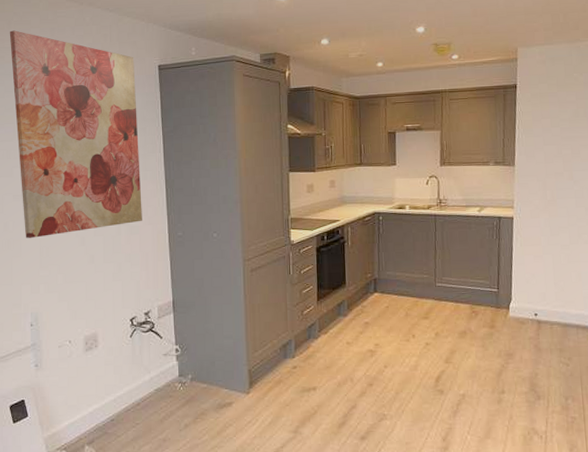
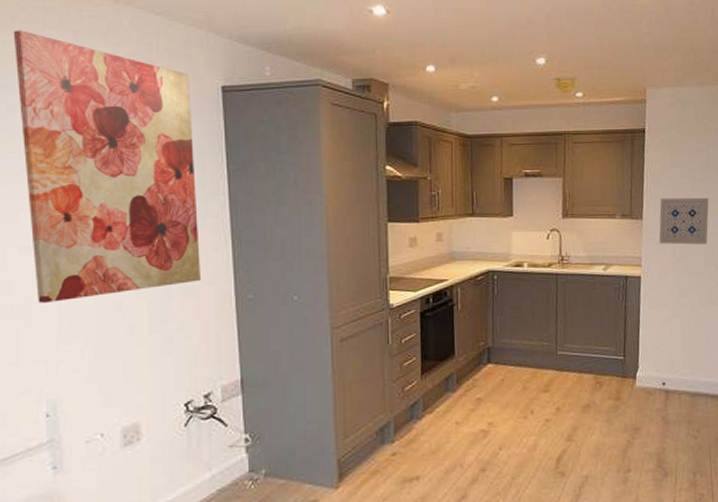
wall art: none [530,144,579,189] -> present [659,197,709,245]

